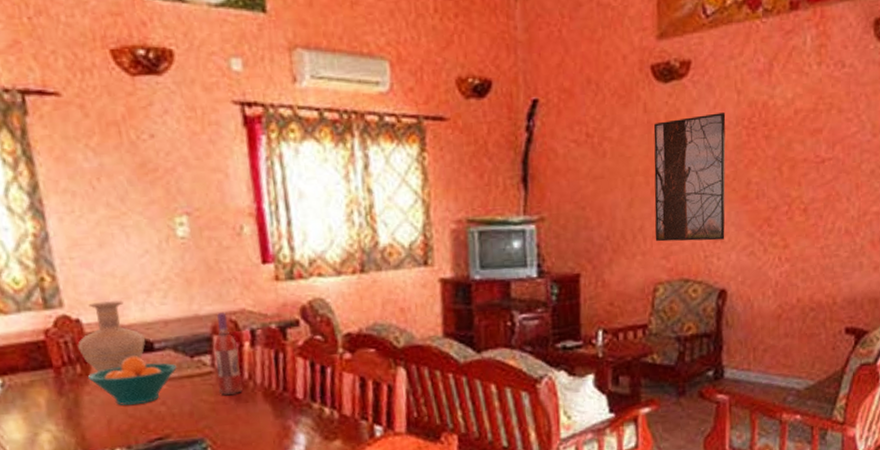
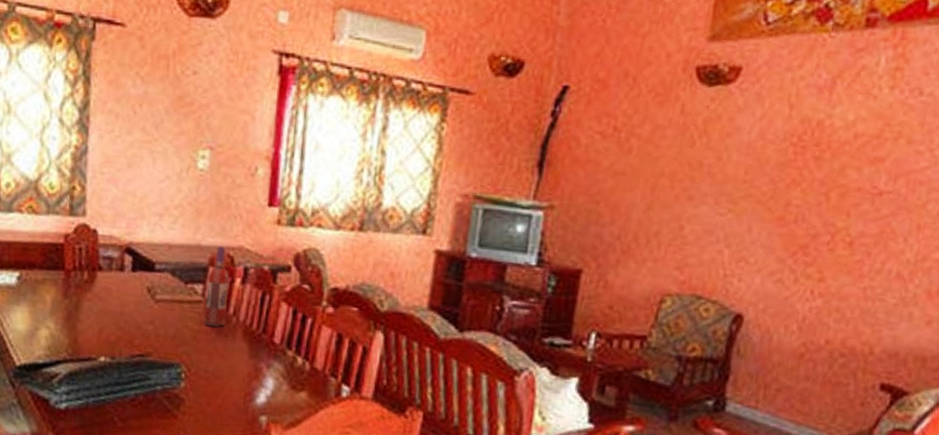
vase: present [78,300,146,372] -> none [89,216,149,282]
fruit bowl: present [88,356,177,406] -> none [92,272,171,319]
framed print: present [653,113,726,242] -> none [670,125,773,261]

